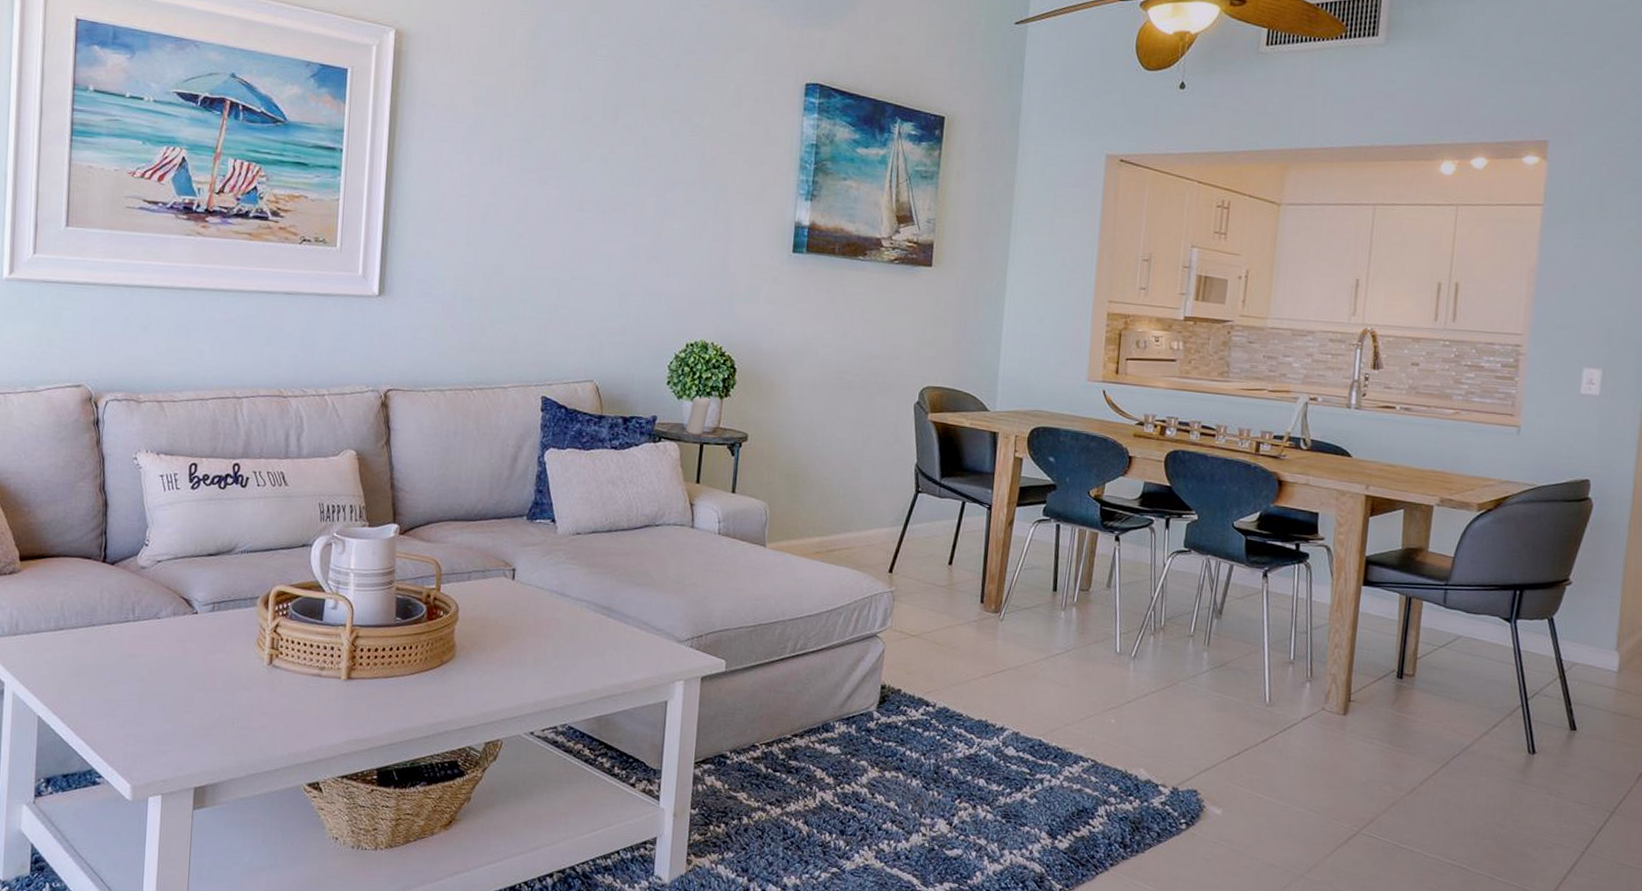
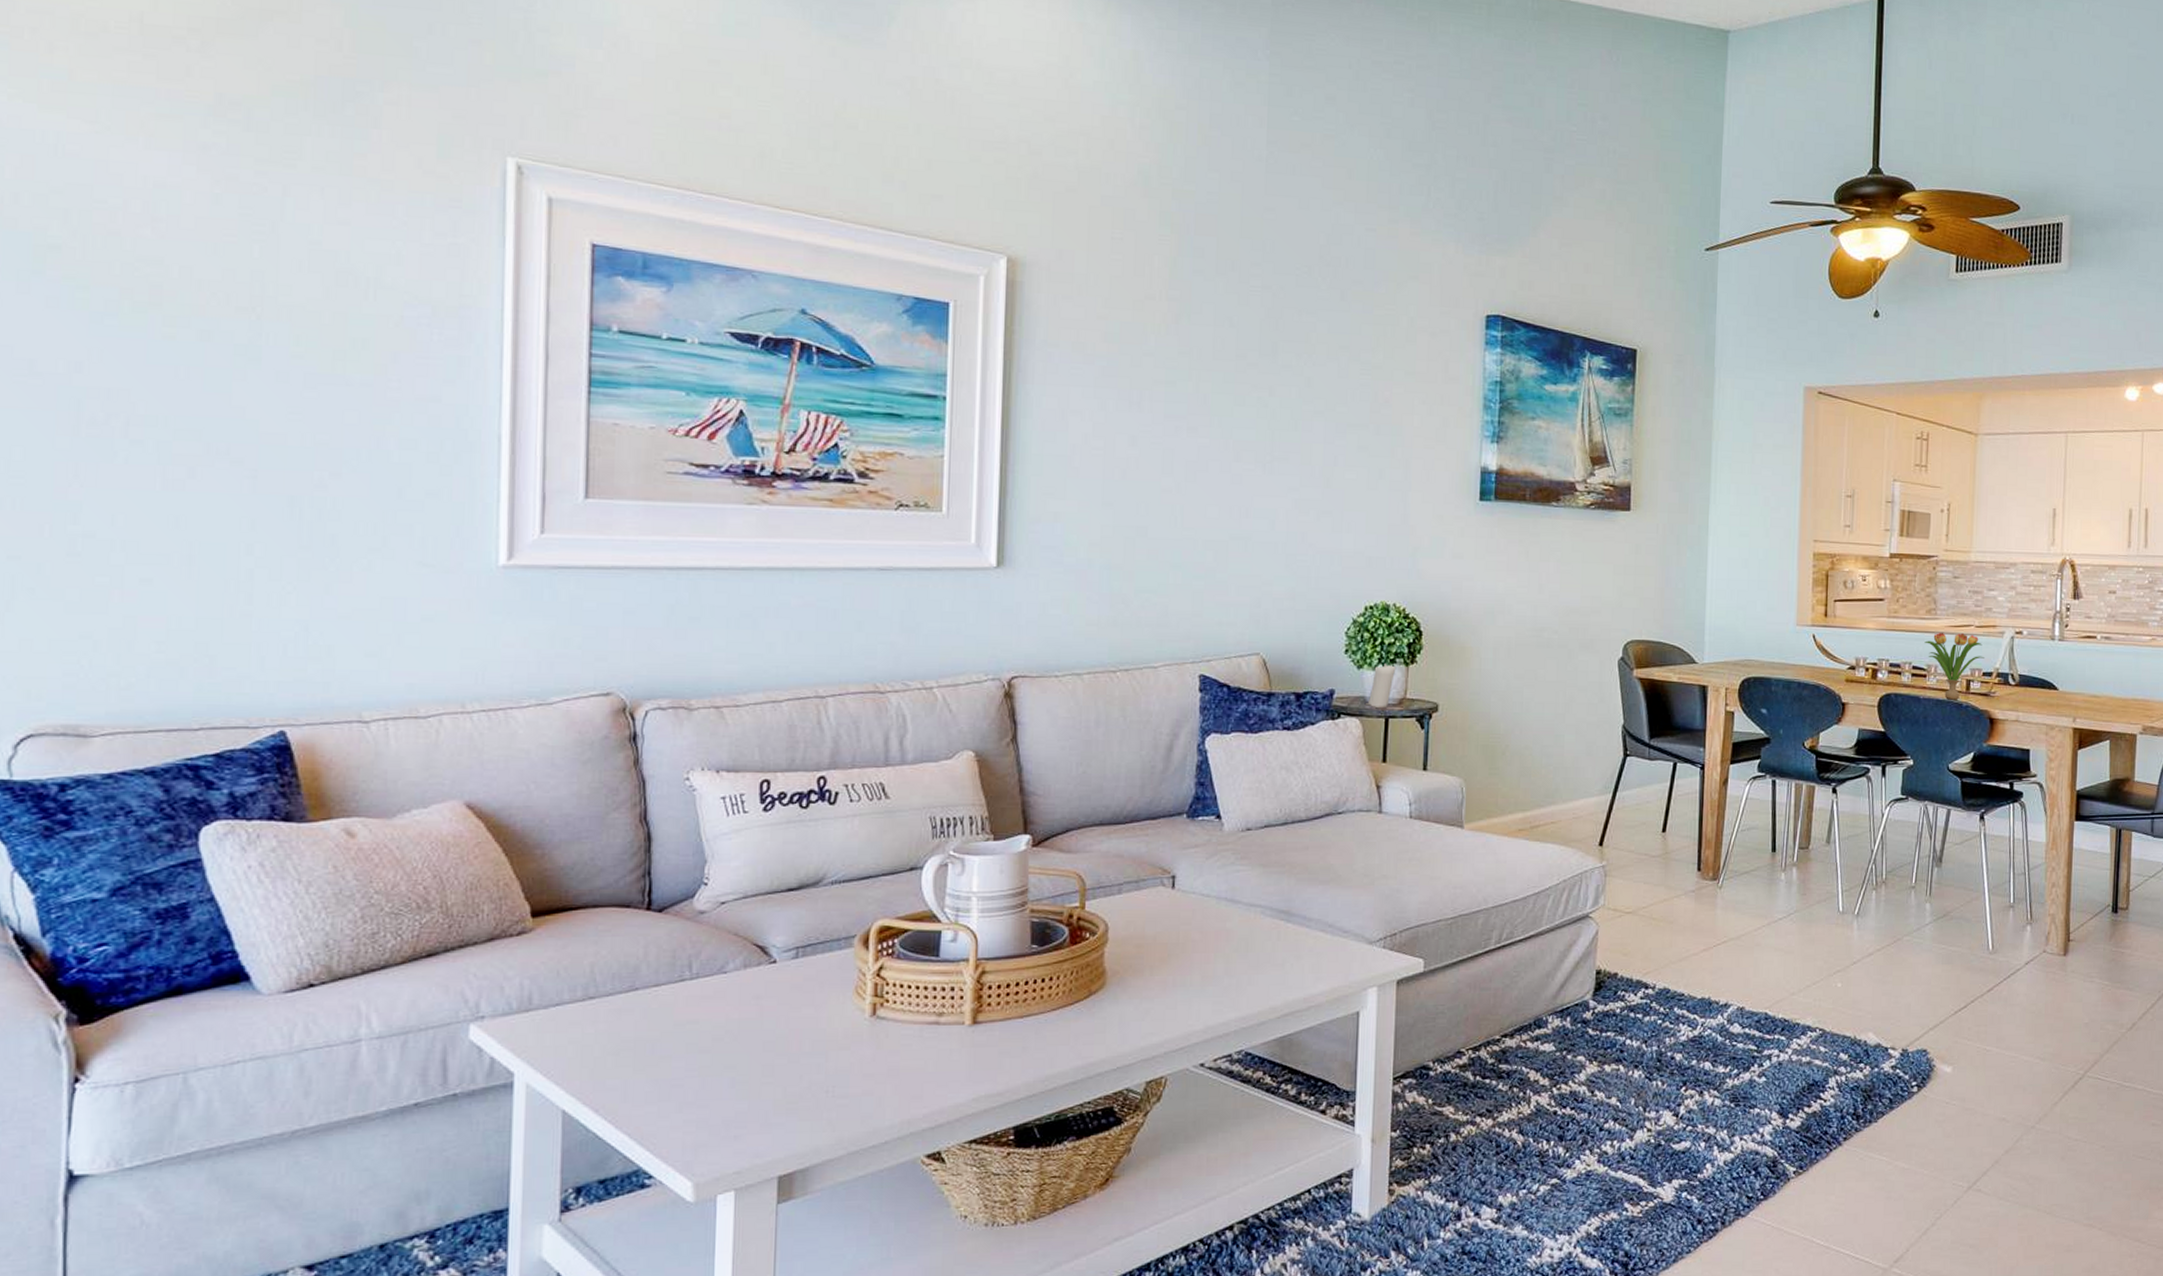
flower arrangement: none [1215,394,1276,462] -> present [1924,632,1984,701]

